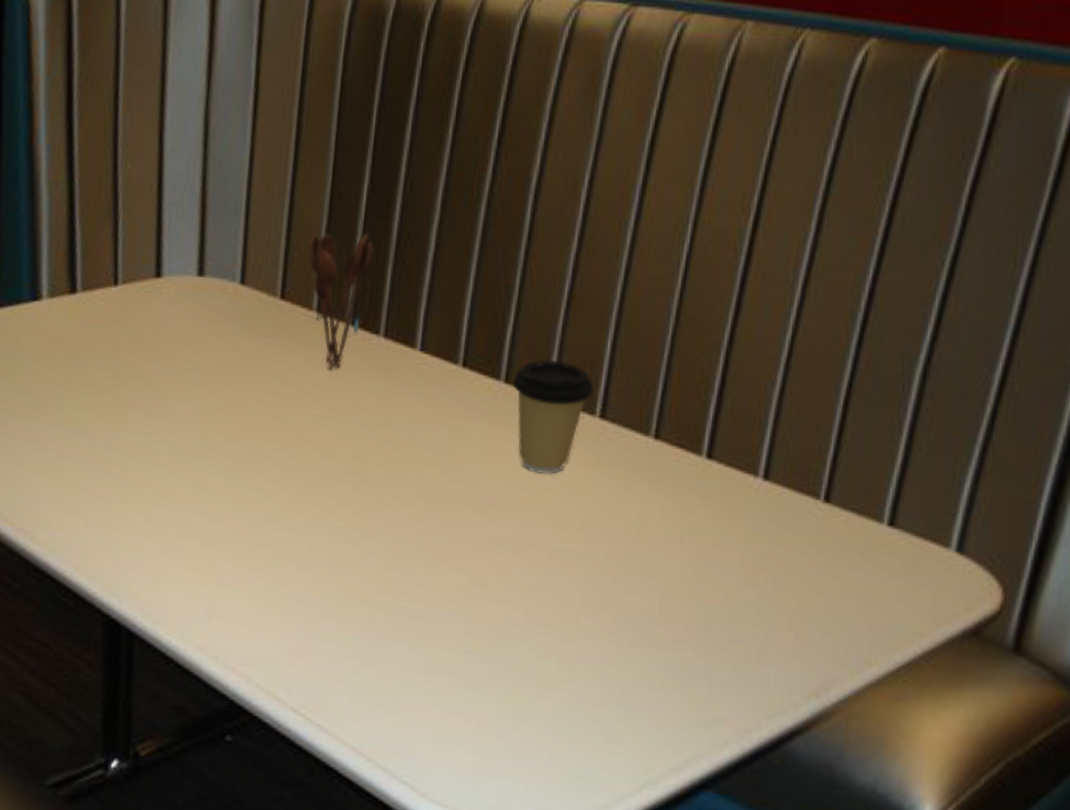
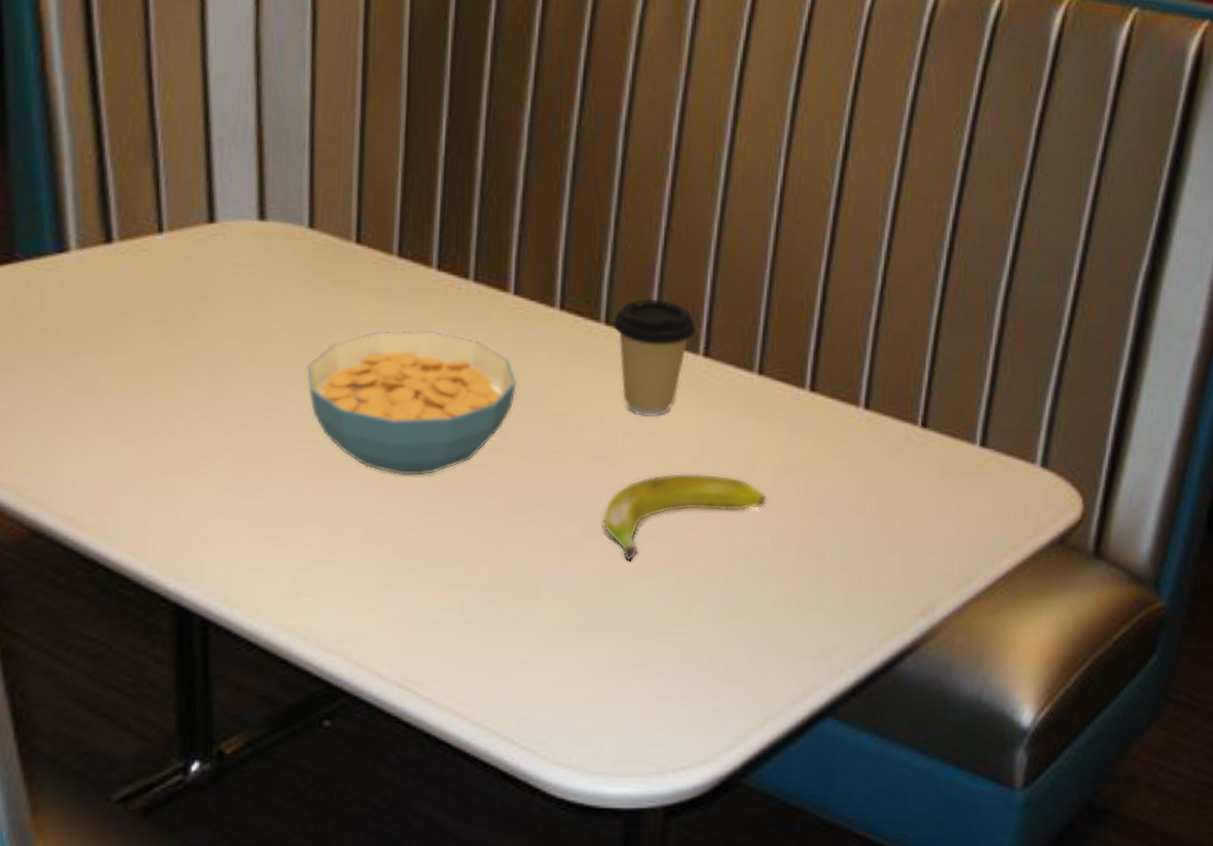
cereal bowl: none [230,380,418,516] -> present [307,330,517,476]
utensil holder: present [307,233,376,369] -> none [383,170,460,318]
banana: none [491,530,657,615] -> present [602,472,767,562]

